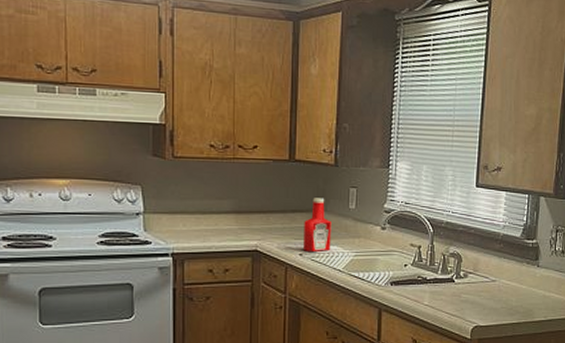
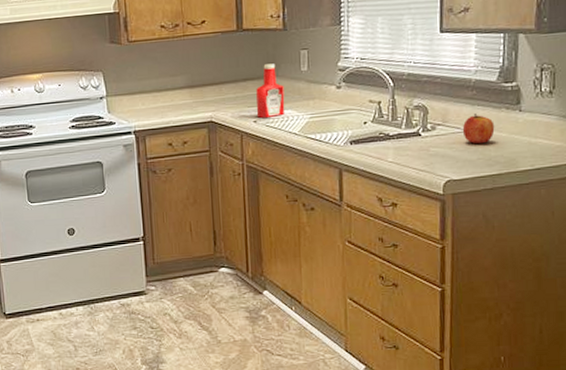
apple: none [490,265,517,294] -> present [462,114,495,144]

